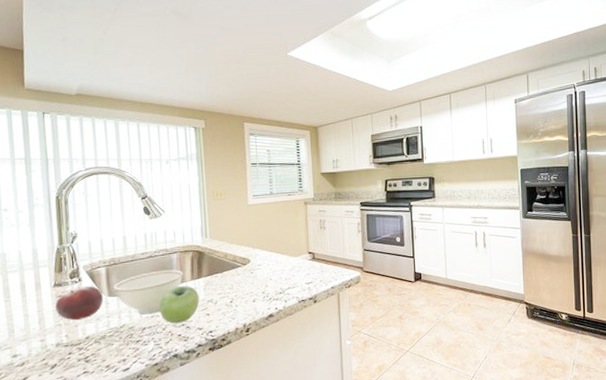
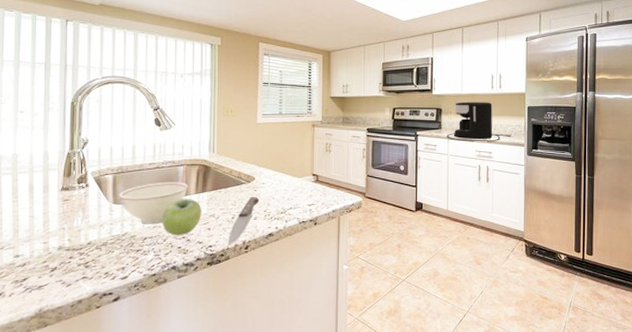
fruit: present [55,285,103,320] -> none [61,192,108,224]
kitchen knife: none [228,279,257,329] -> present [227,197,260,245]
coffee maker: none [441,167,507,209] -> present [446,101,513,142]

